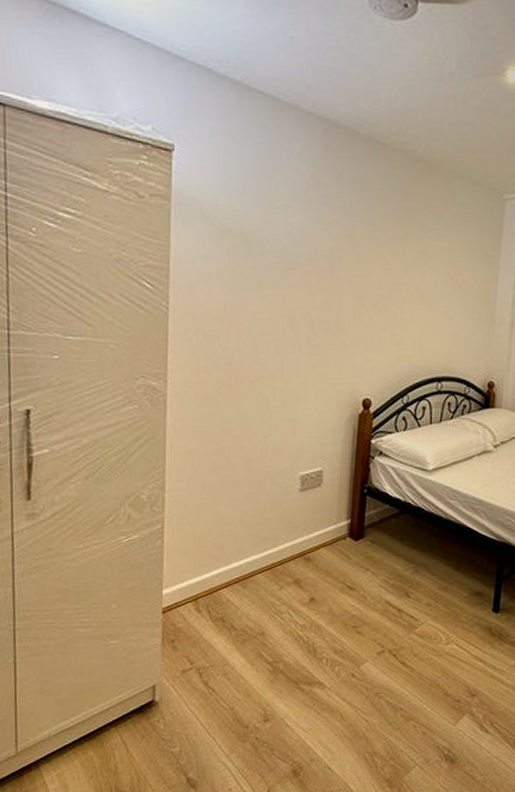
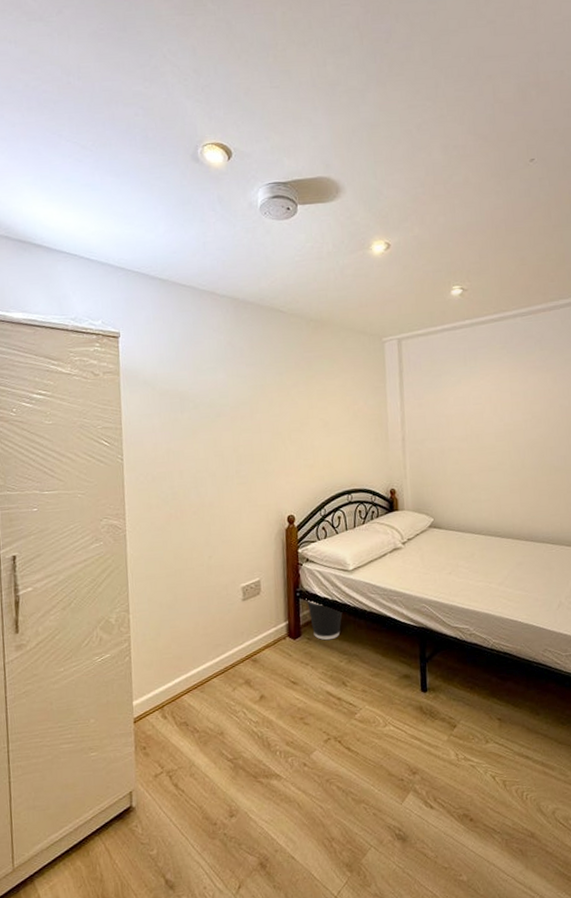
wastebasket: none [374,497,415,546] -> present [306,598,343,641]

